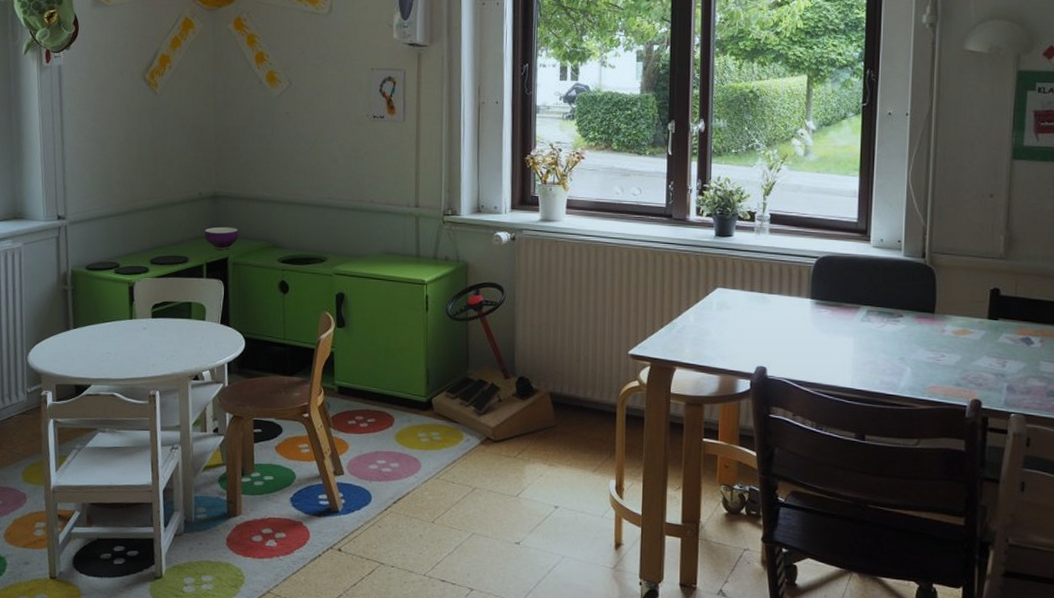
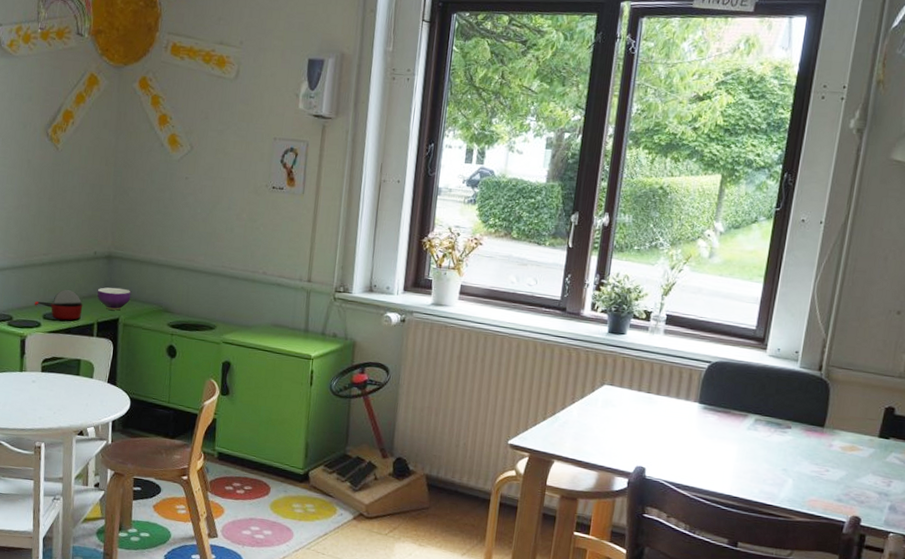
saucepan: none [141,233,191,264] -> present [35,290,83,321]

